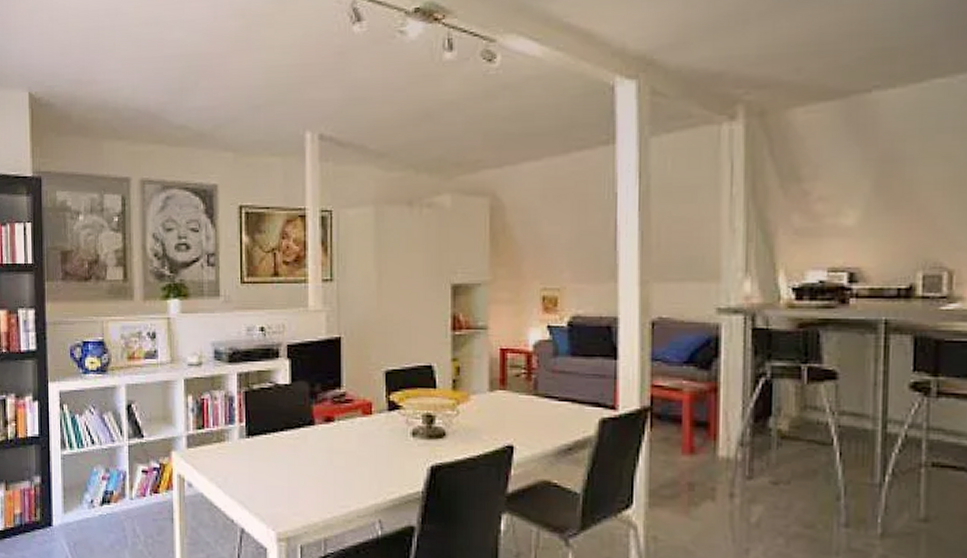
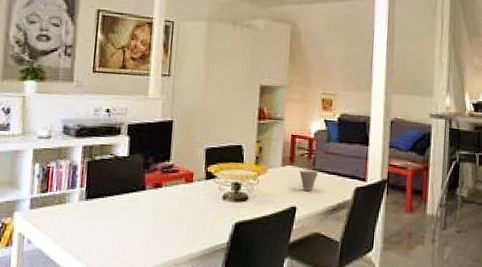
cup: none [515,395,543,425] -> present [299,170,319,192]

